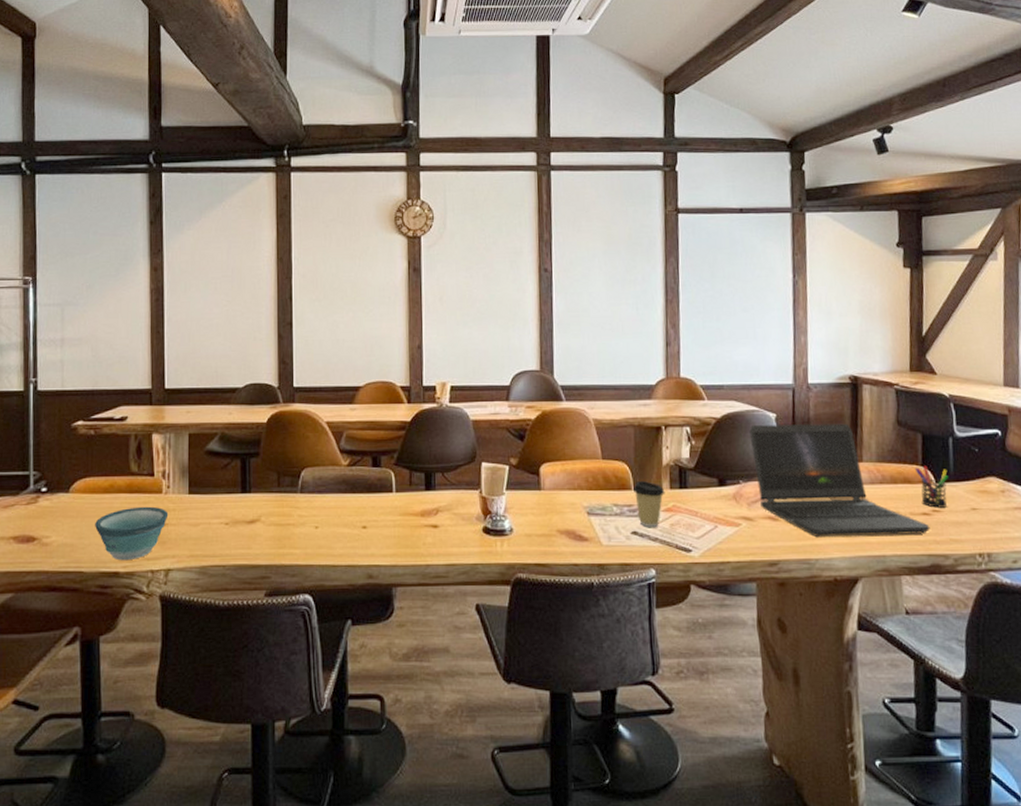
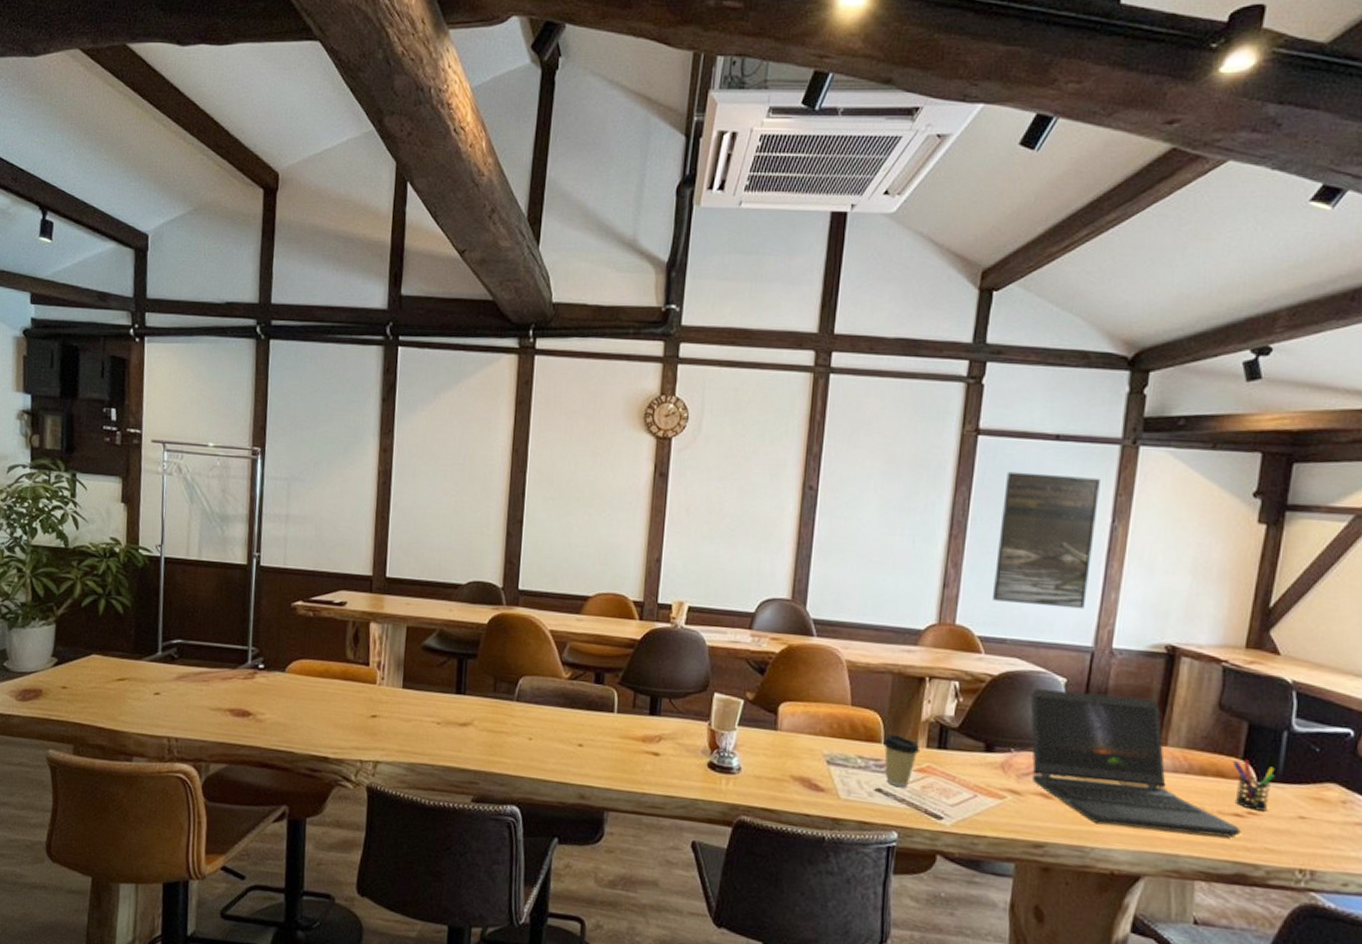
bowl: present [95,506,169,561] -> none [308,694,381,748]
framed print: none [705,242,782,354] -> present [993,471,1100,609]

